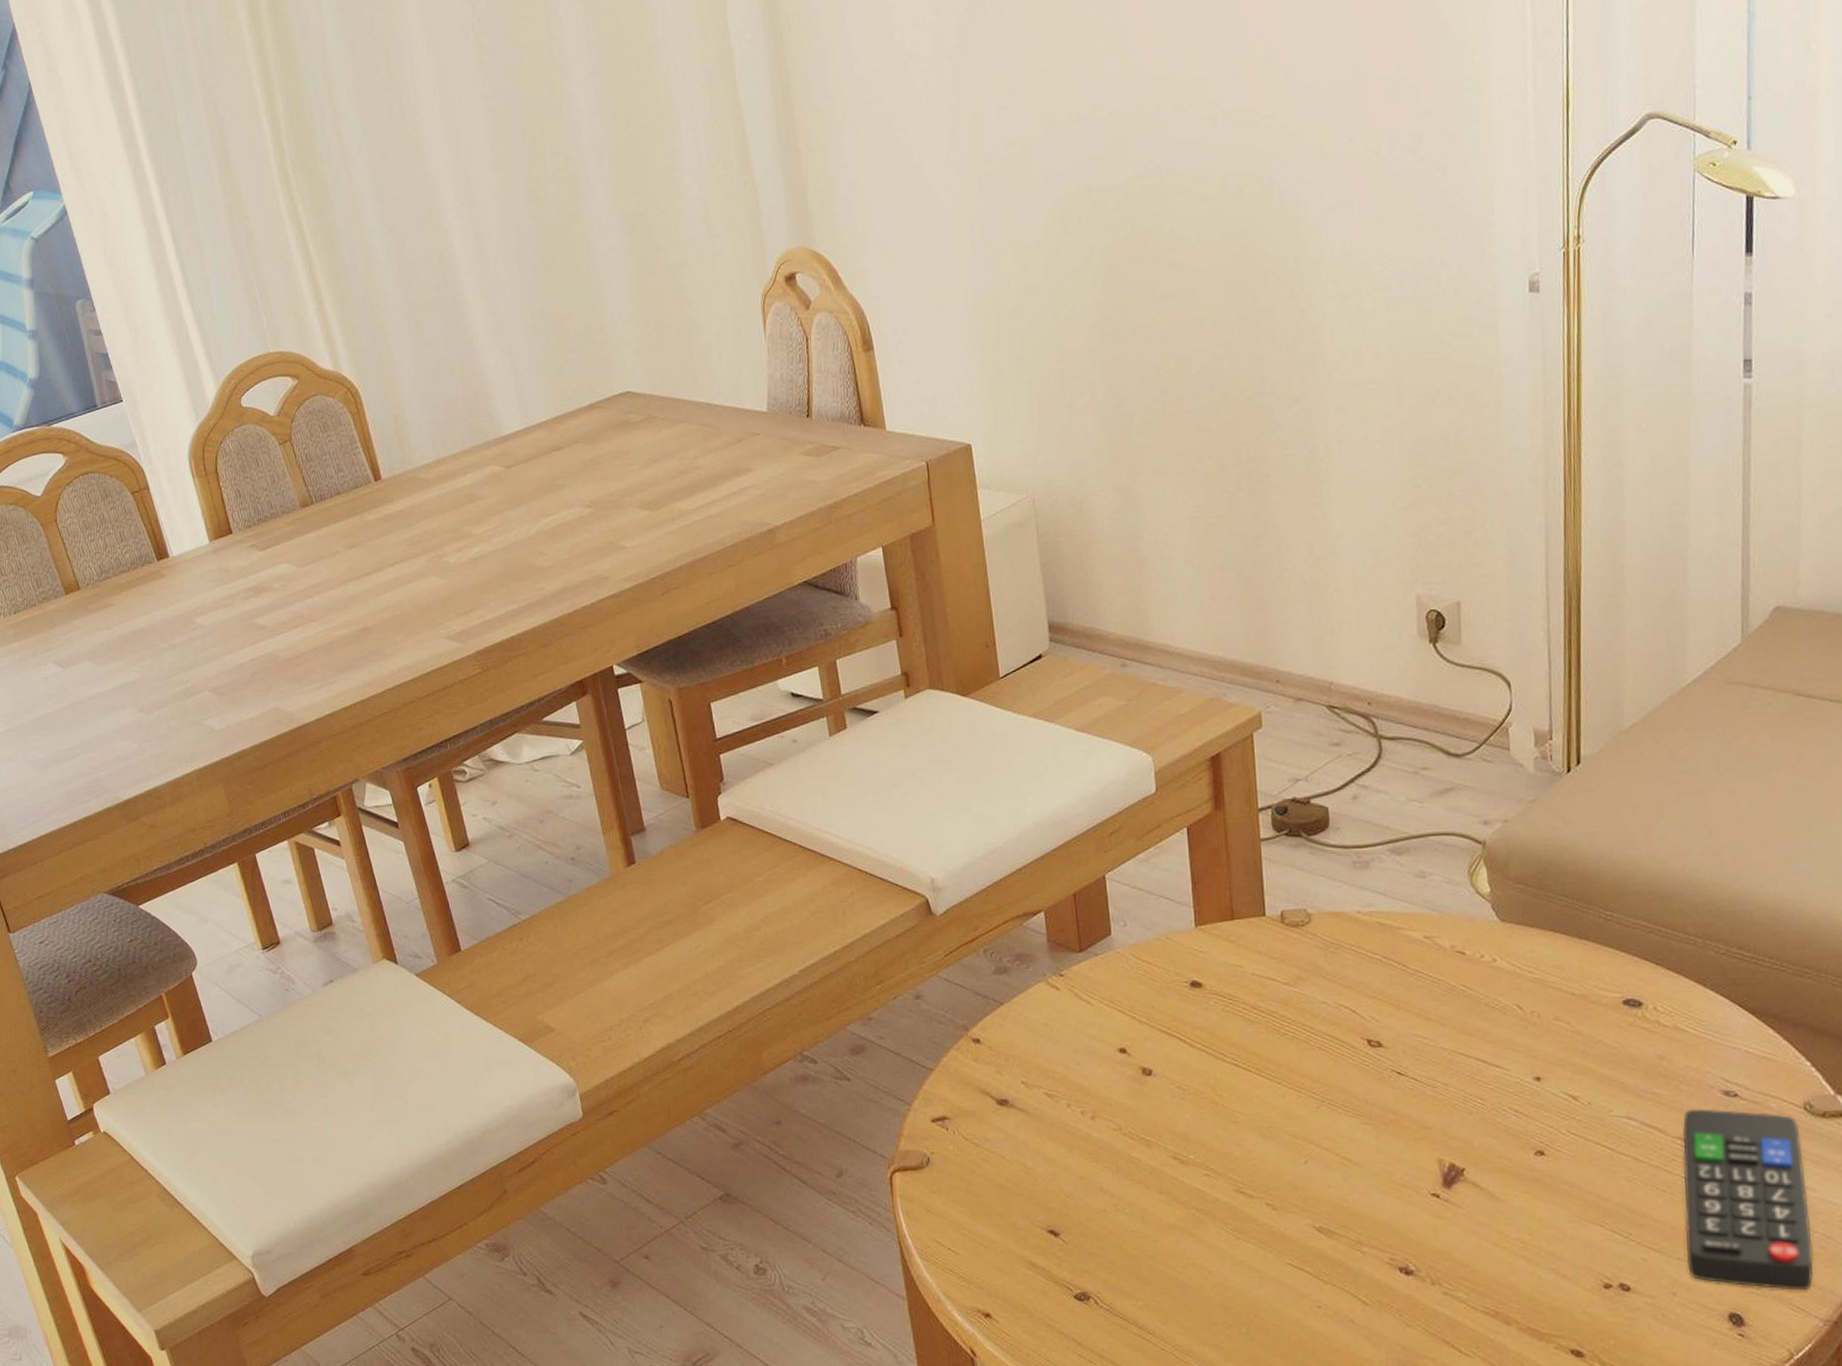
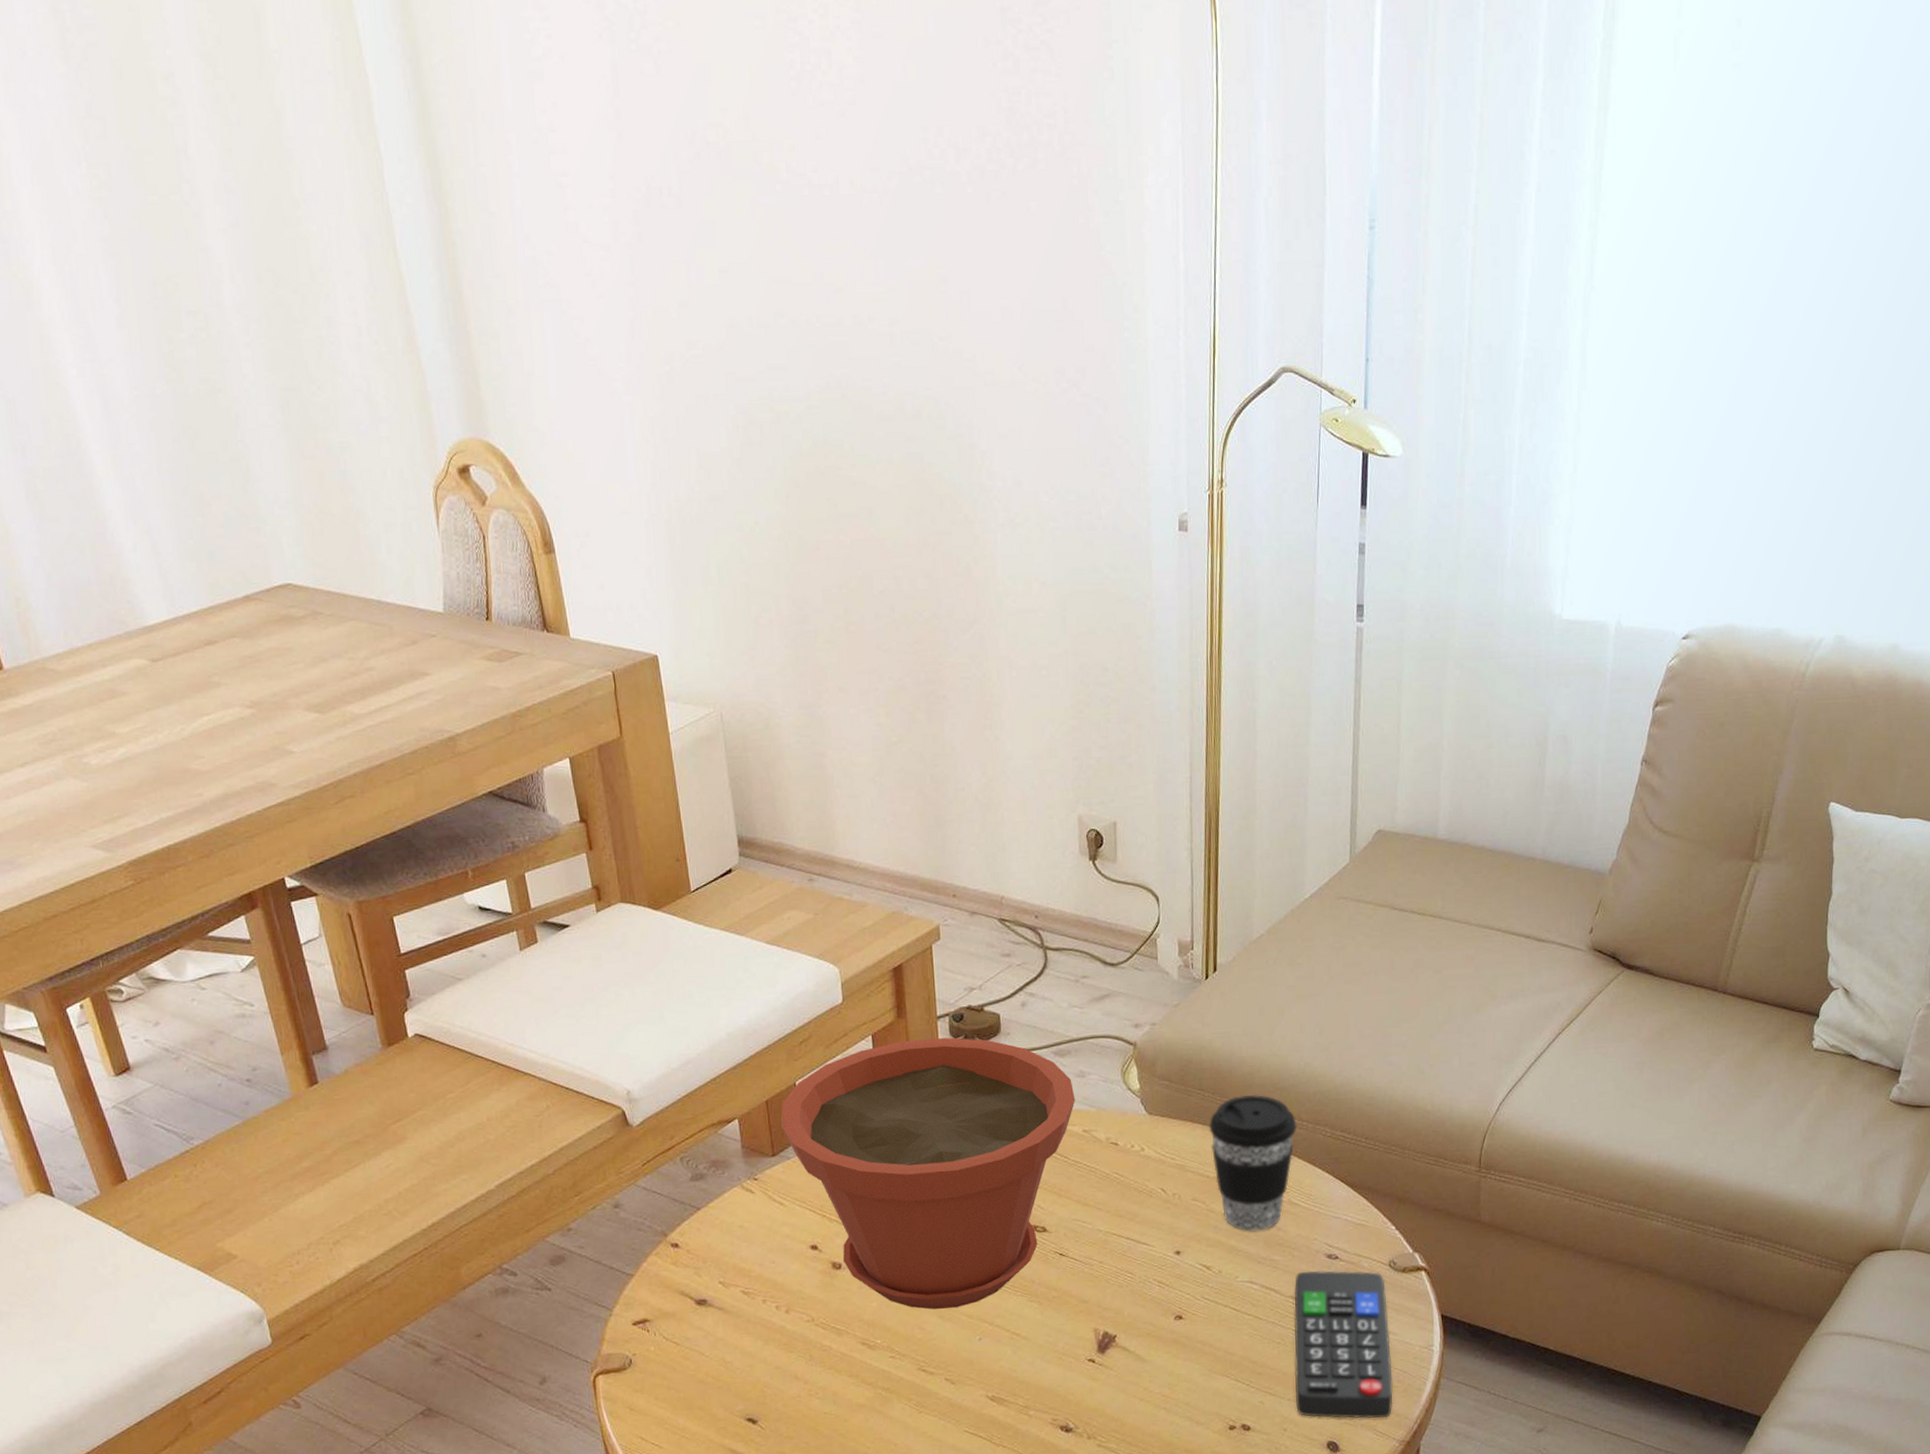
plant pot: none [1088,831,1415,1125] -> present [780,1037,1075,1309]
coffee cup: none [1573,902,1683,1059] -> present [1209,1094,1298,1231]

